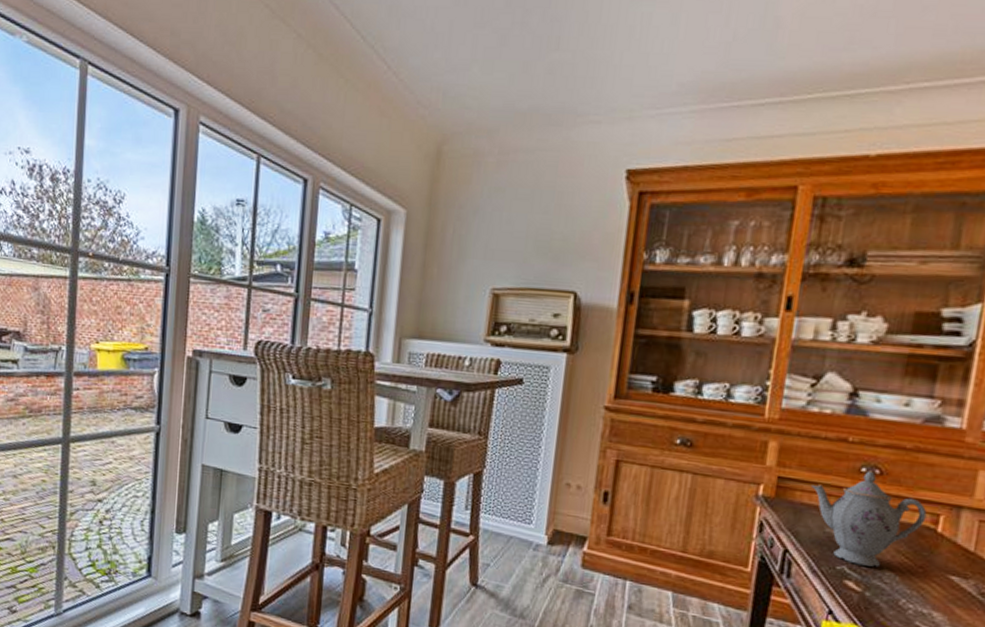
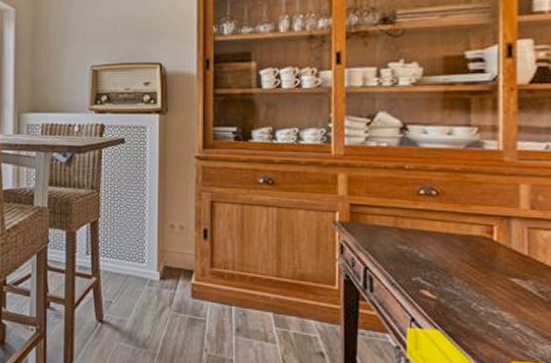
teapot: present [810,471,927,567] -> none [379,192,482,276]

